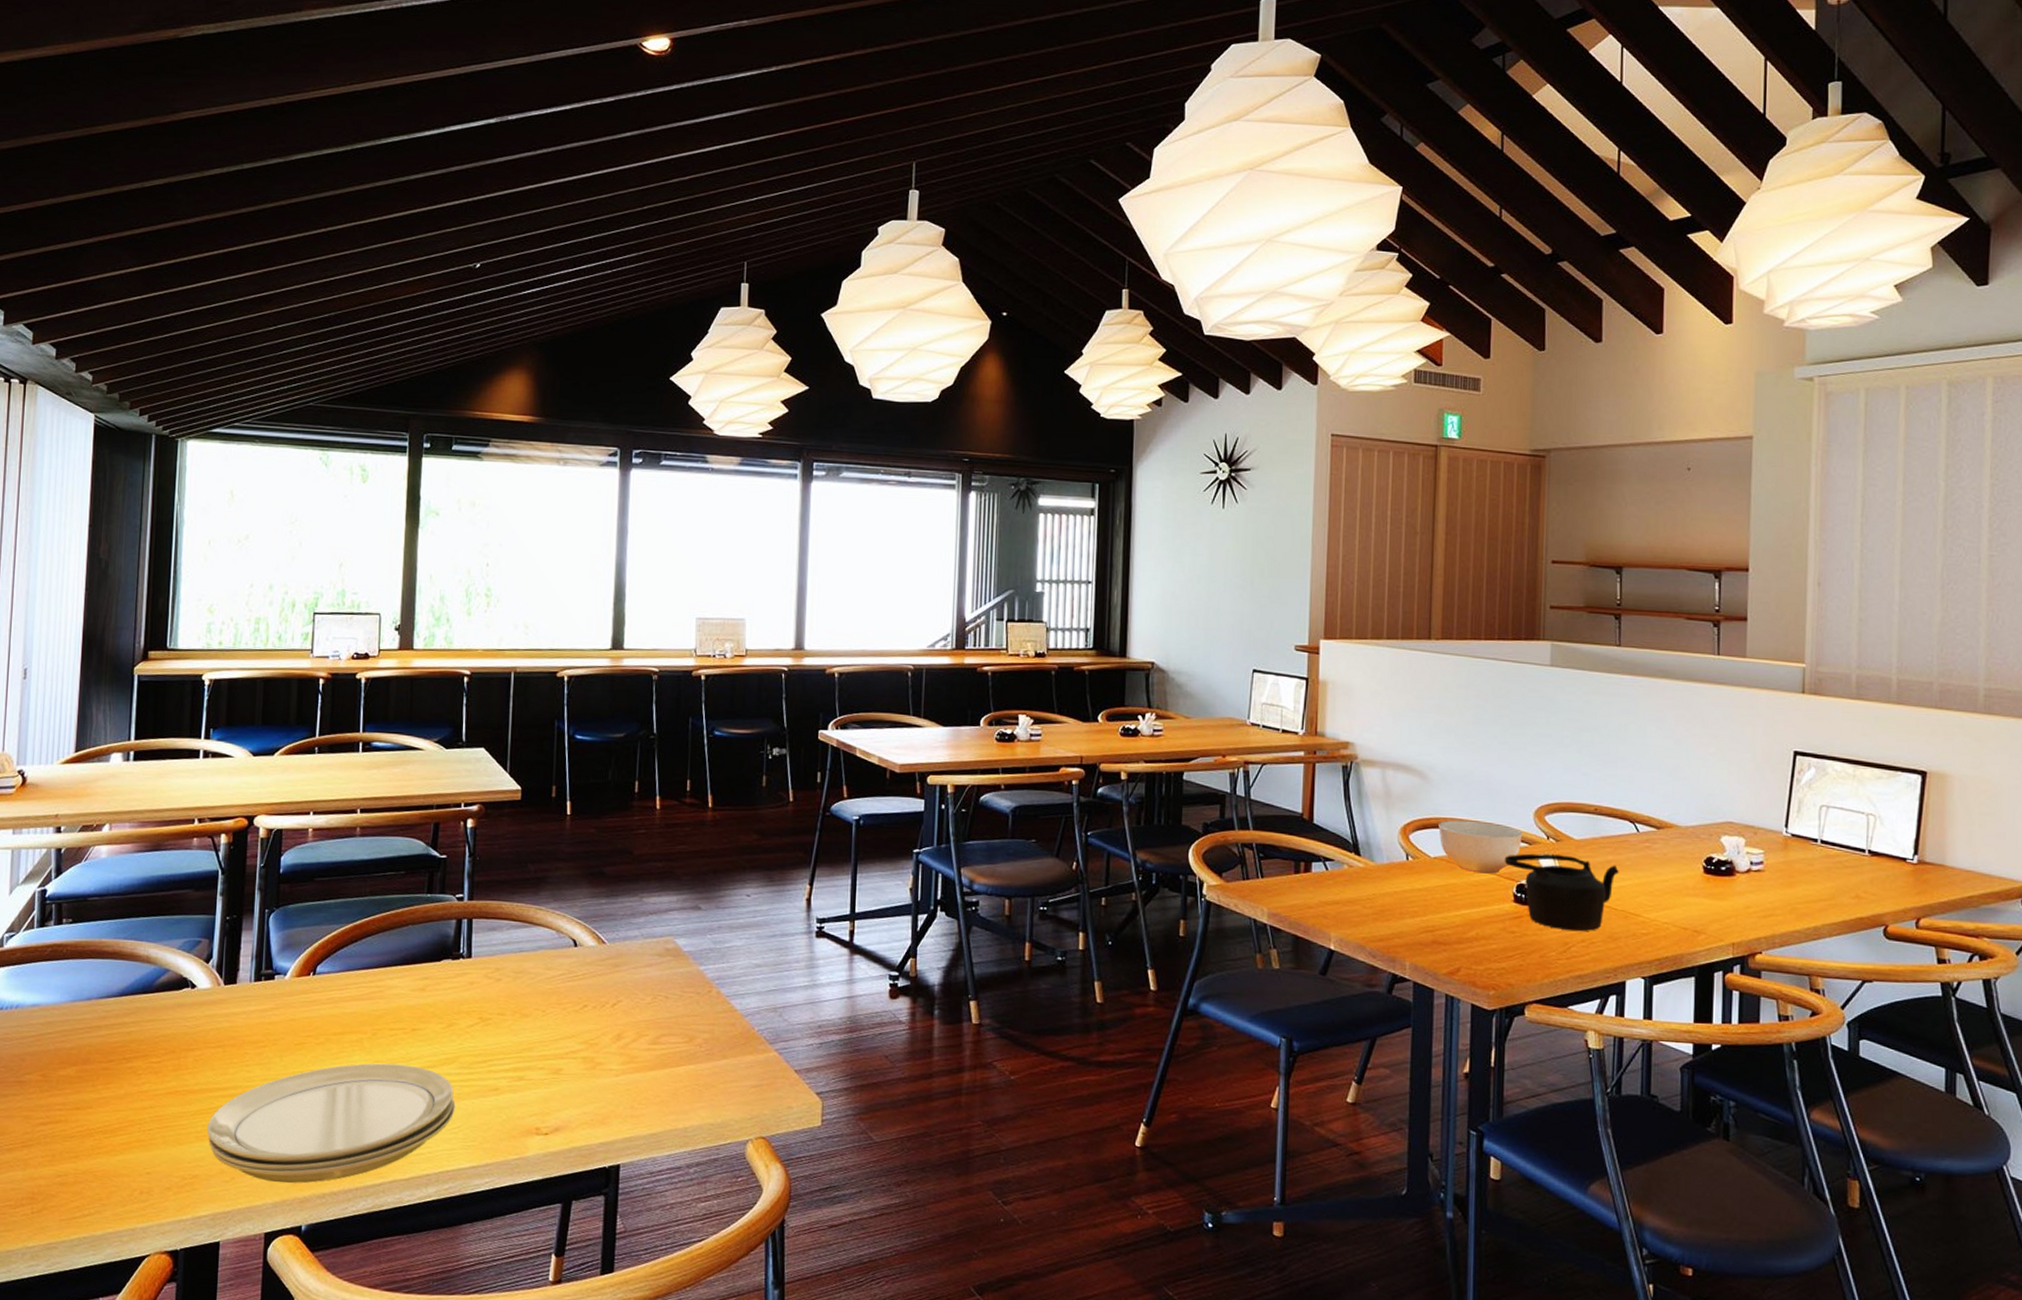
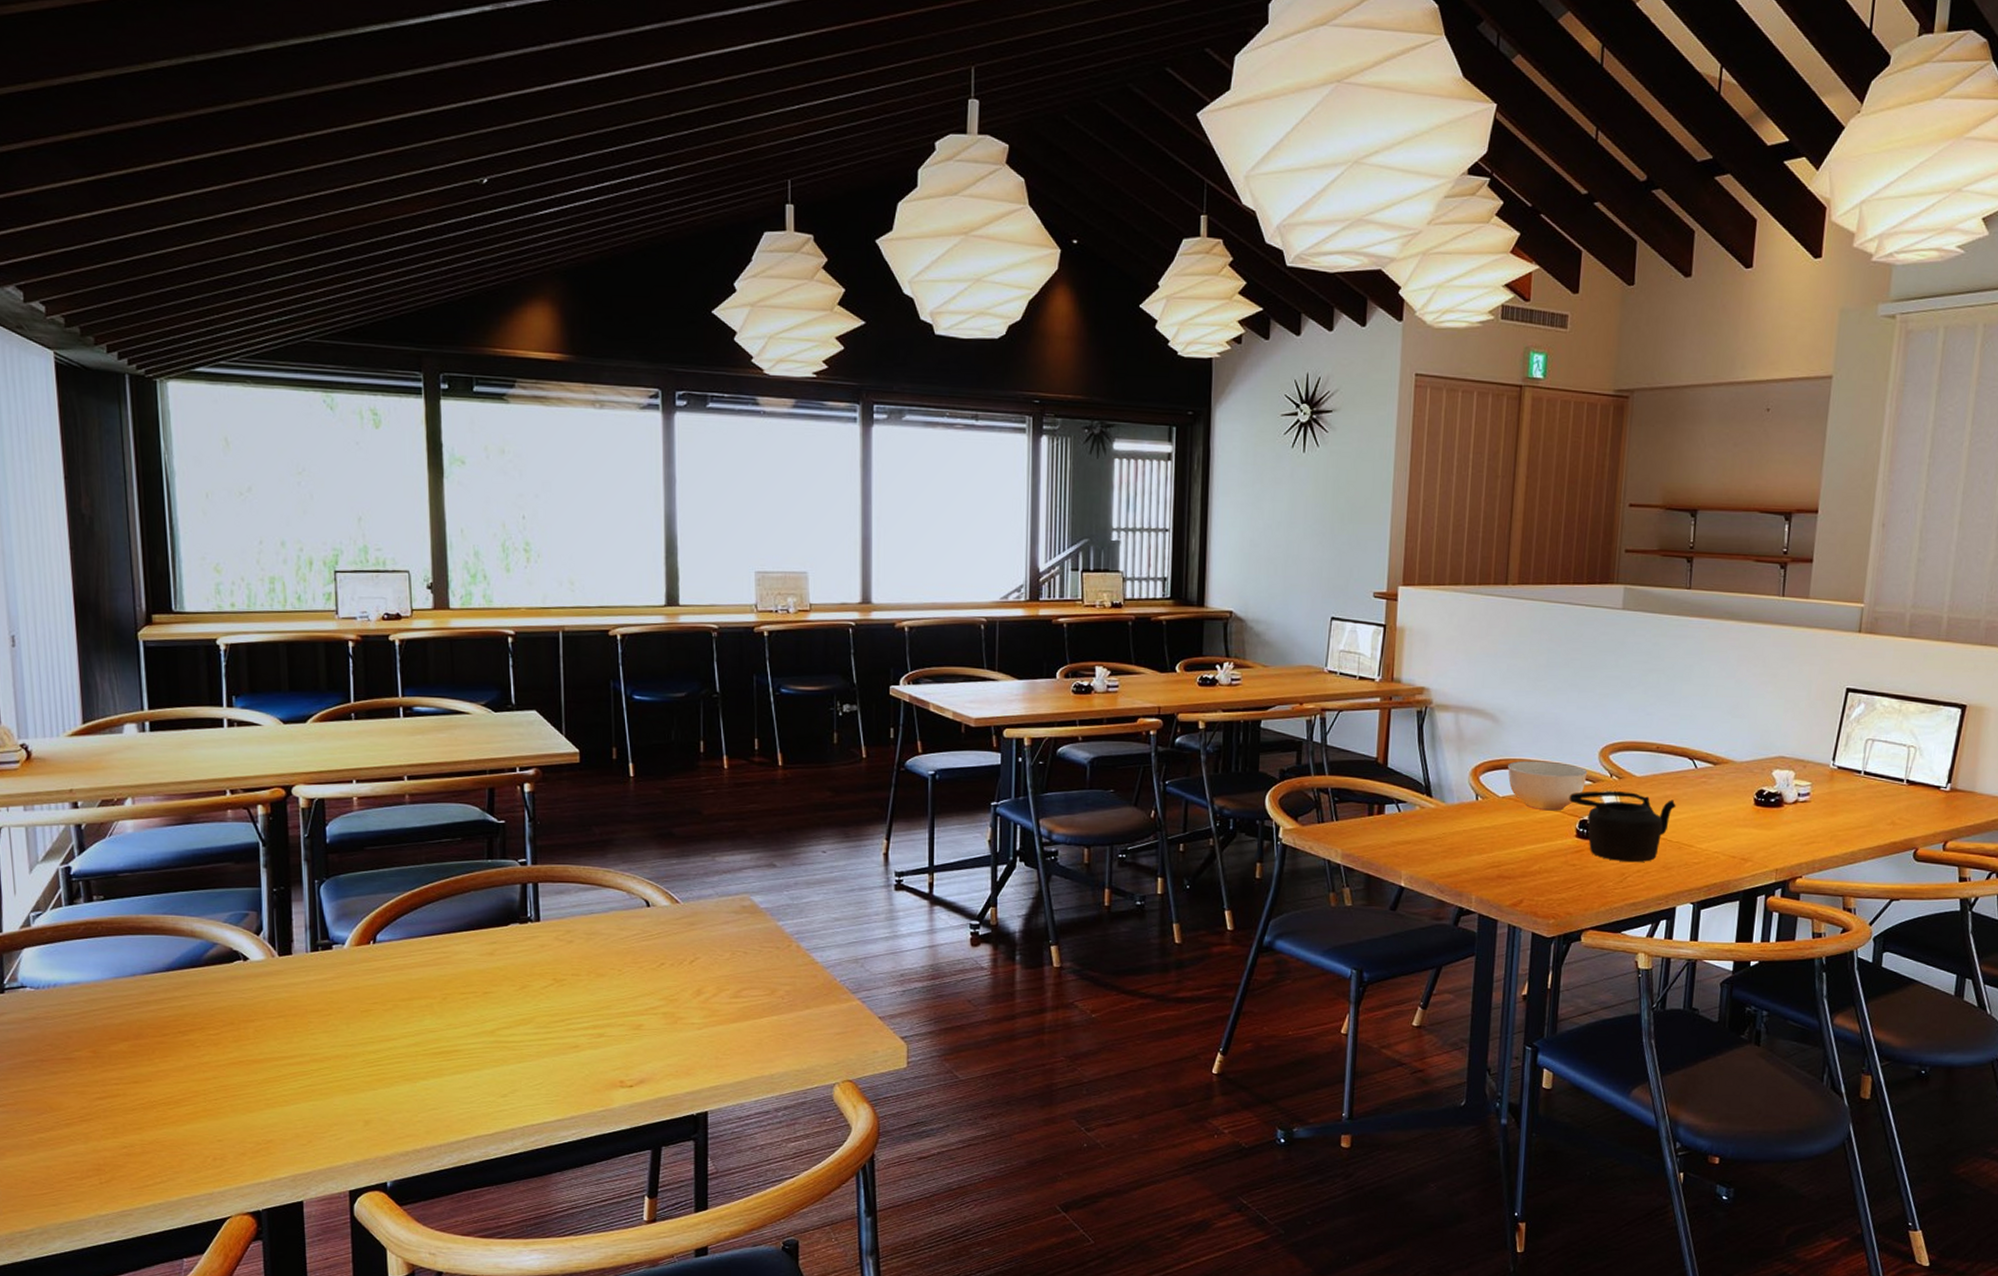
plate: present [206,1063,456,1183] -> none [276,1026,536,1143]

